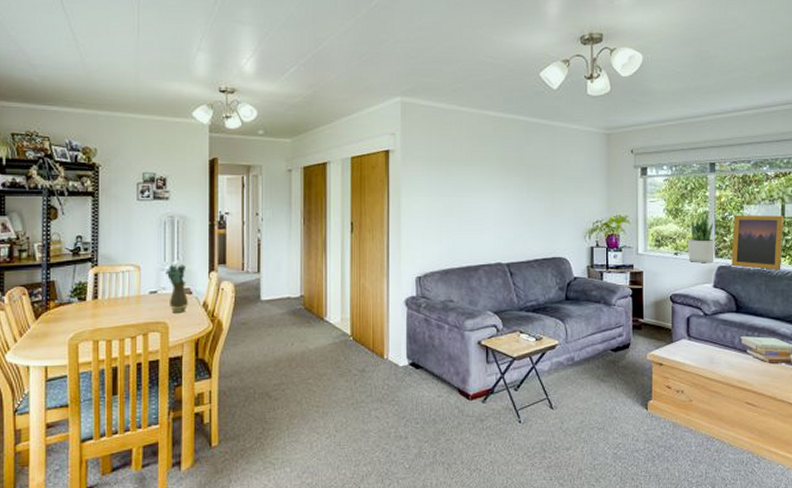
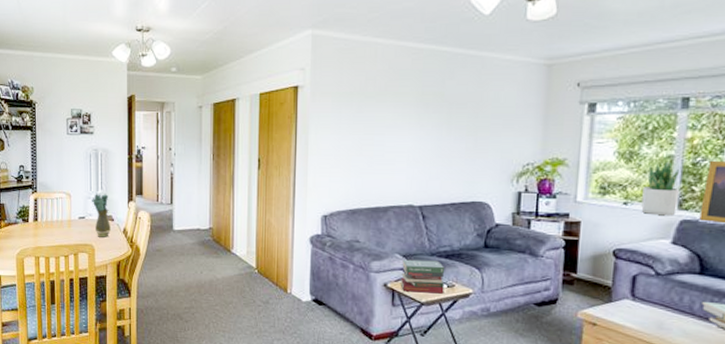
books: none [493,315,533,348] -> present [400,259,445,294]

